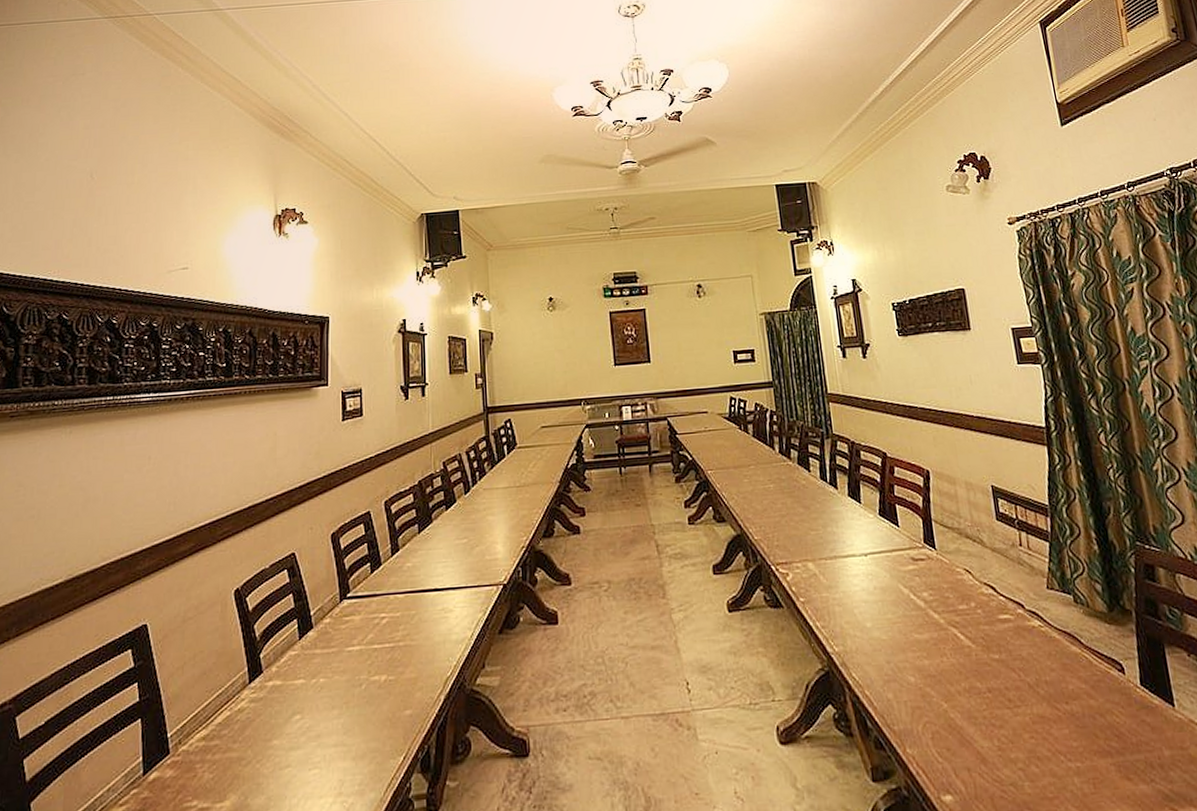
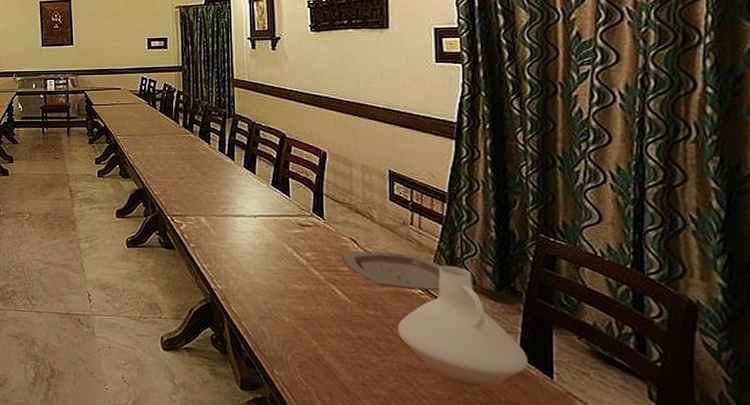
plate: none [958,580,1058,623] -> present [342,251,443,291]
jug: none [1023,589,1151,730] -> present [397,266,529,387]

